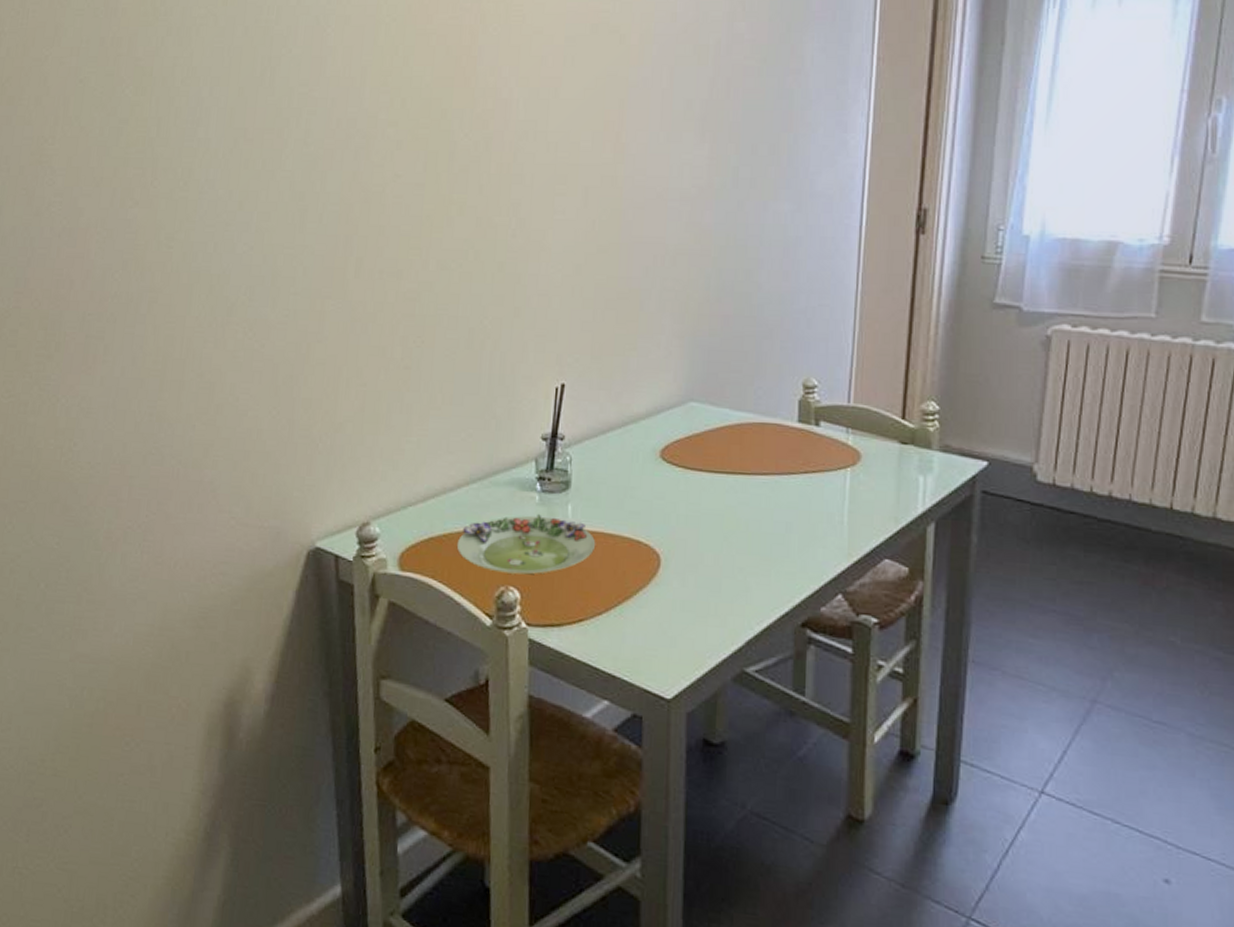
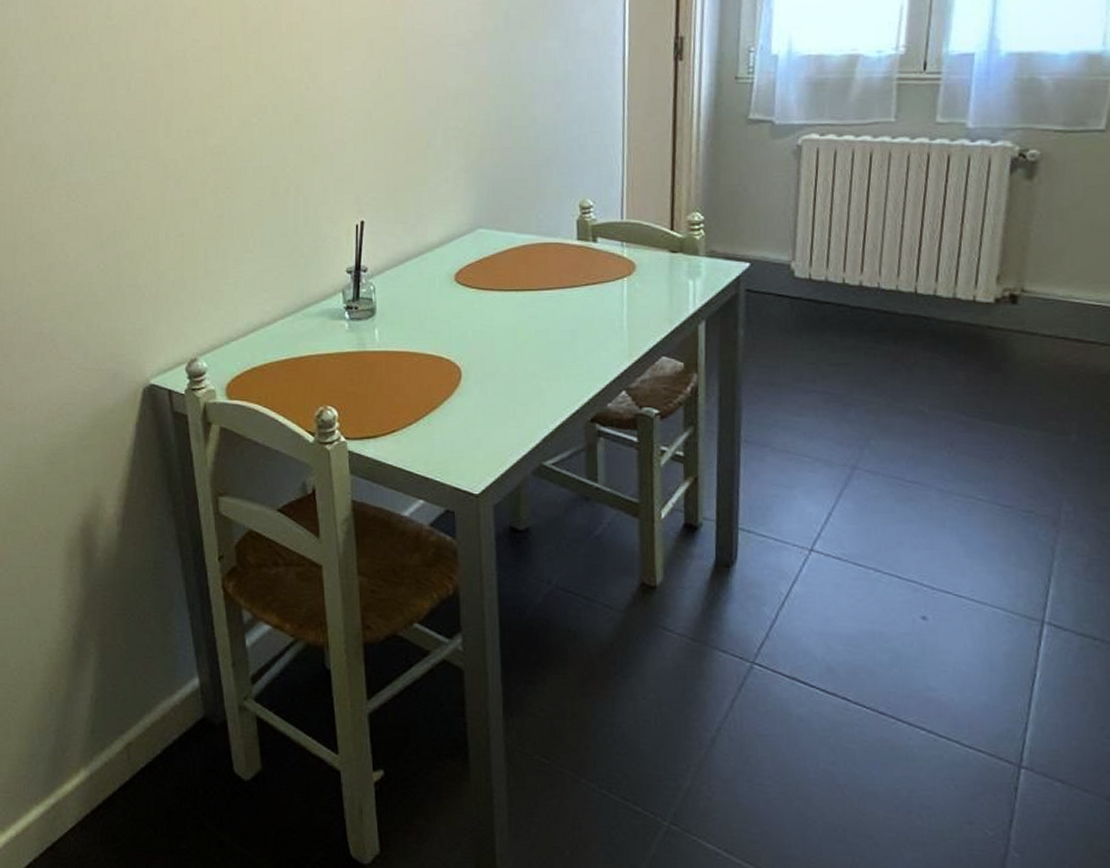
salad plate: present [456,513,596,575] -> none [277,339,403,394]

